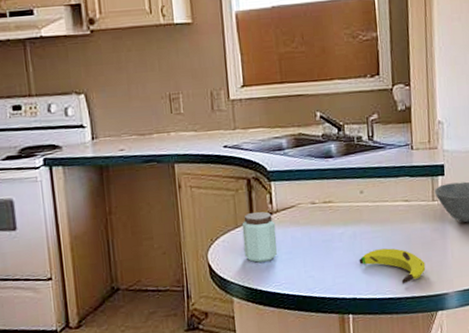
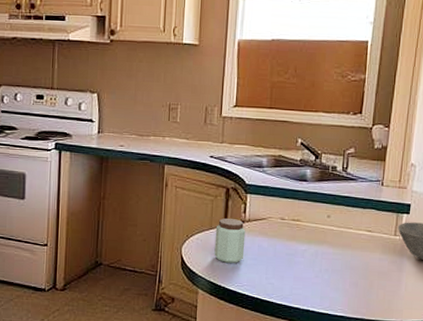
banana: present [359,248,426,284] -> none [317,270,379,306]

